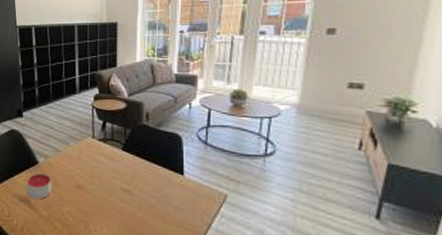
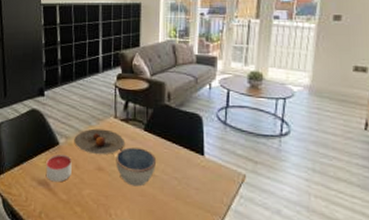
plate: none [53,148,102,174] -> present [74,128,124,155]
bowl: none [94,165,136,205] -> present [116,146,157,187]

